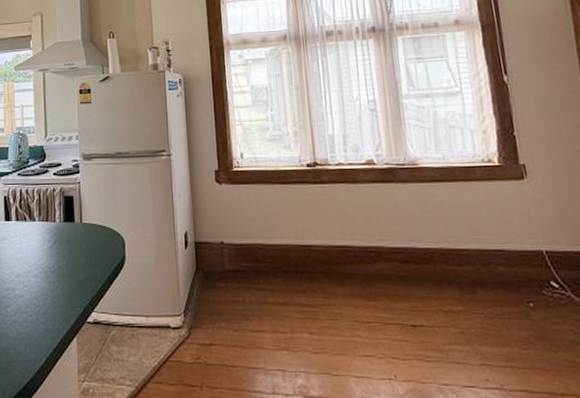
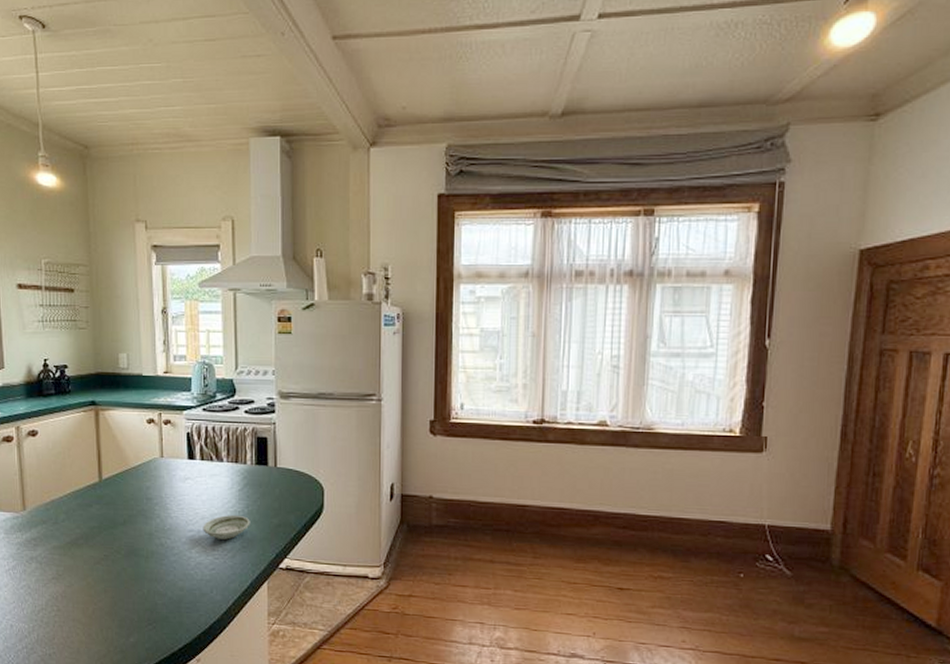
saucer: none [18,272,60,296] -> present [203,515,250,540]

